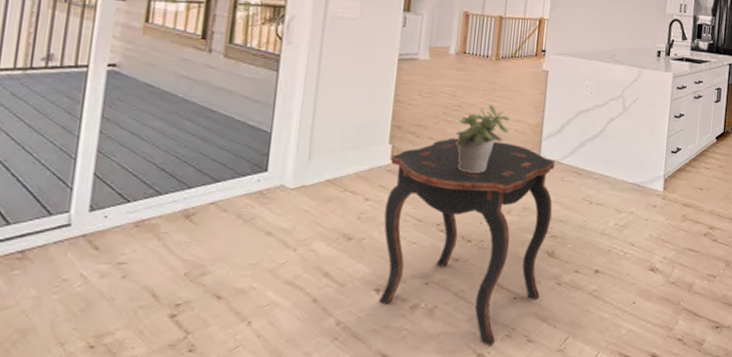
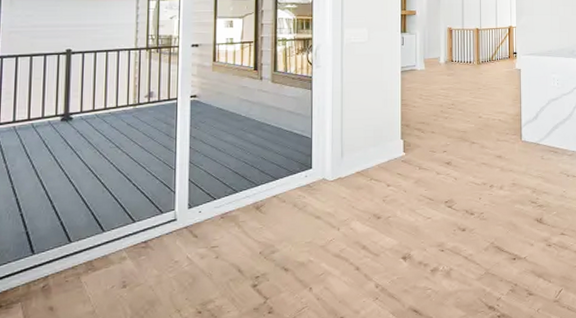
side table: present [378,137,555,346] -> none [404,130,537,300]
potted plant: present [455,105,510,173] -> none [452,101,494,158]

